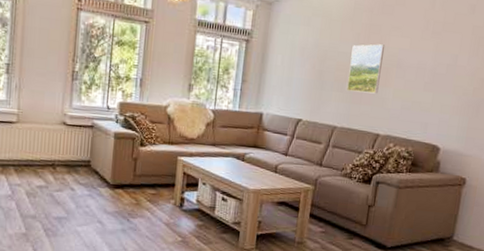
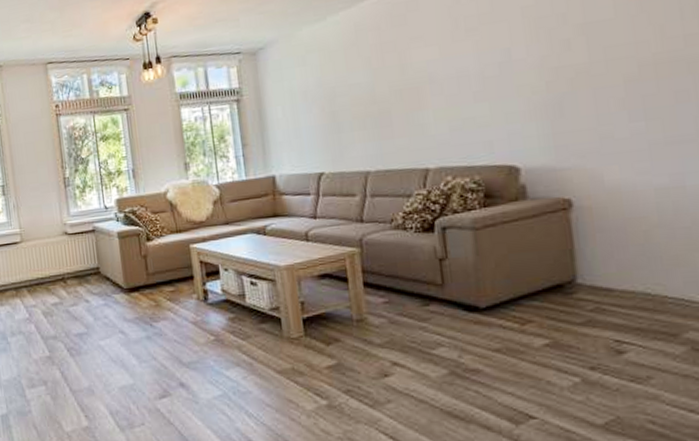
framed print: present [347,44,385,94] -> none [365,62,413,127]

